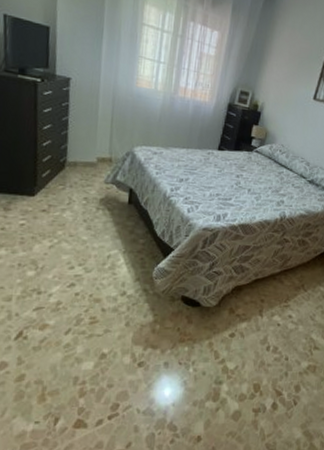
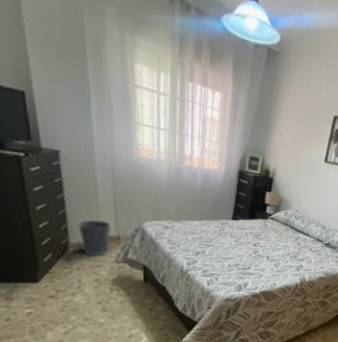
wastebasket: none [76,141,106,176] -> present [78,219,111,256]

